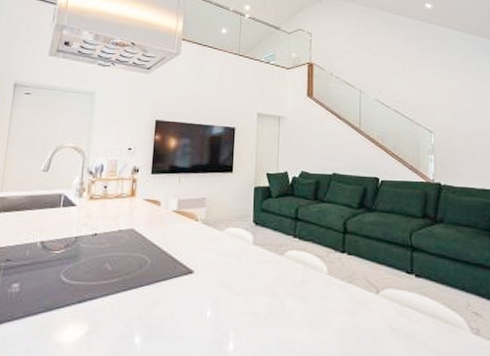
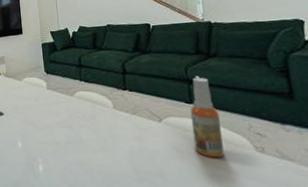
spray bottle: none [410,243,440,340] -> present [190,76,224,158]

